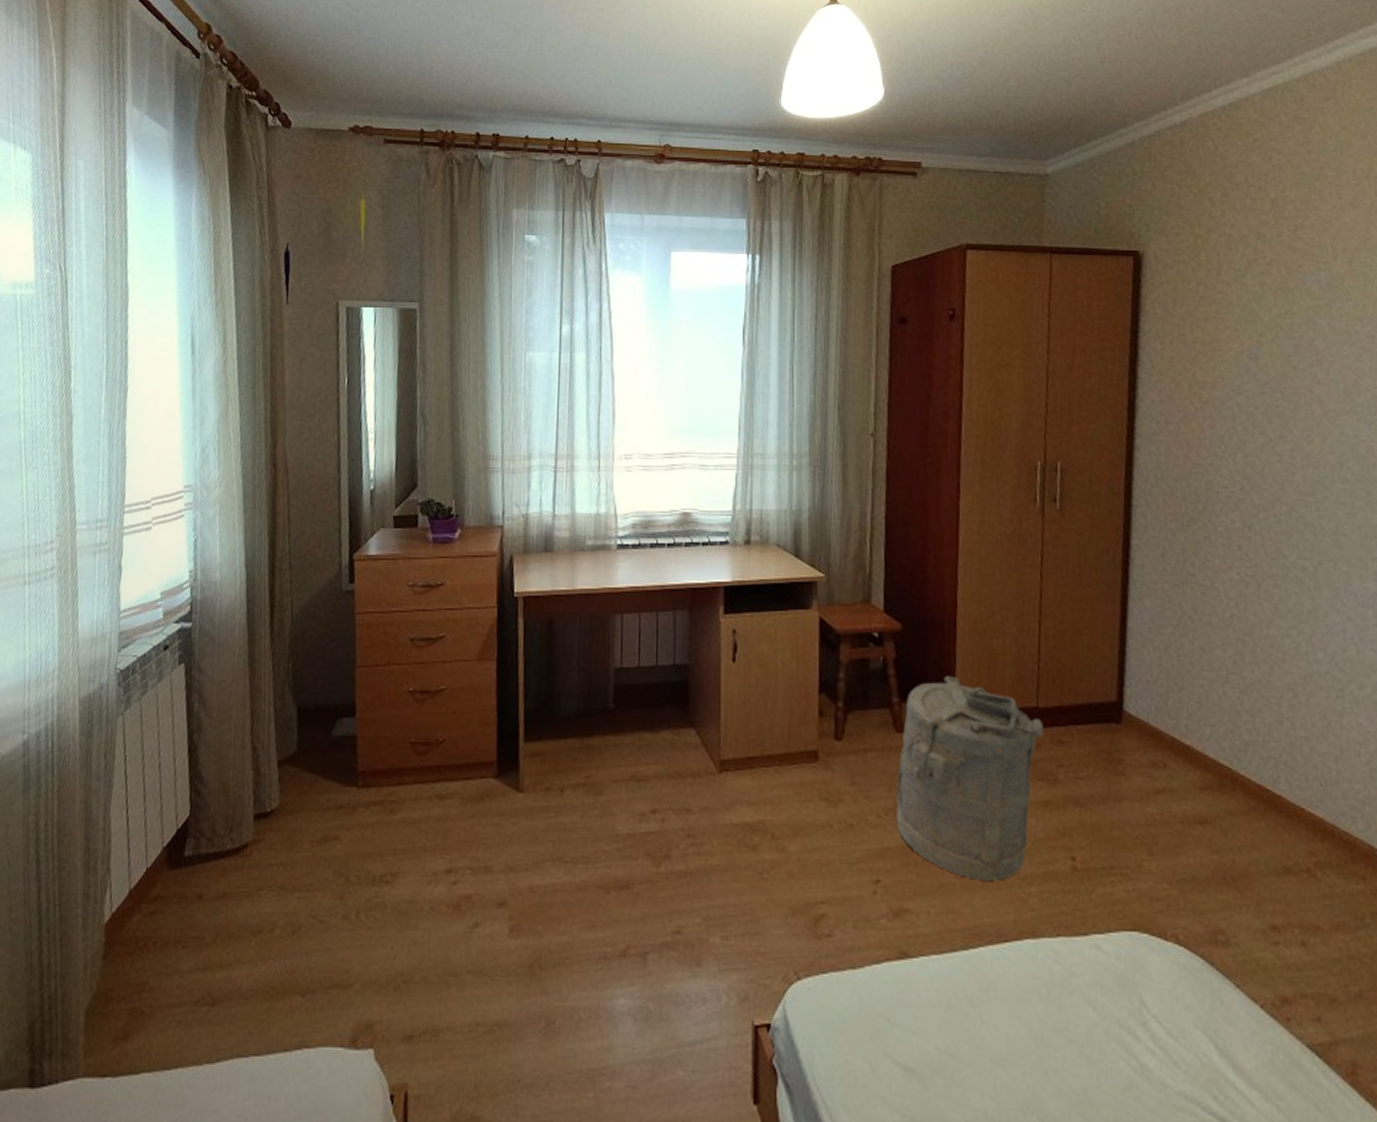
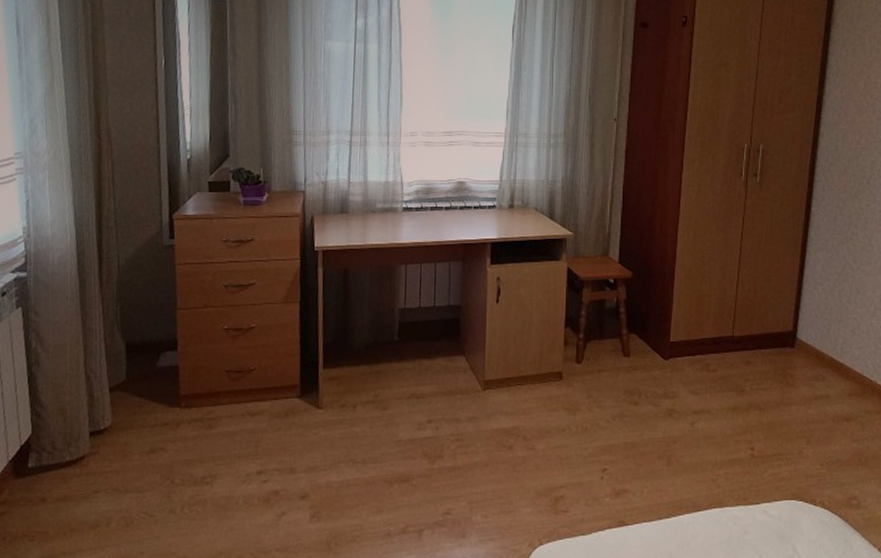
laundry hamper: present [895,675,1044,881] -> none [621,312,736,466]

